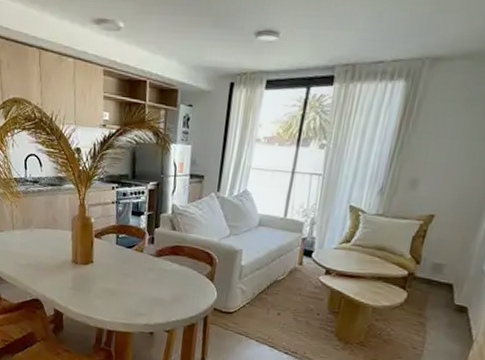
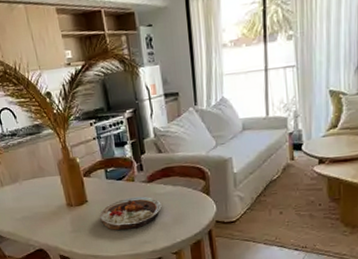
plate: none [102,267,165,299] -> present [99,196,162,230]

